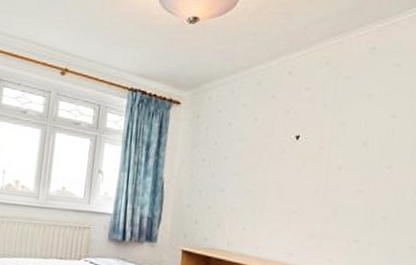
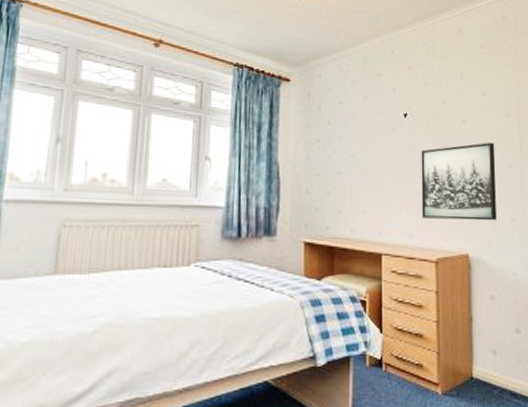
wall art: none [304,166,401,248] -> present [421,142,497,221]

